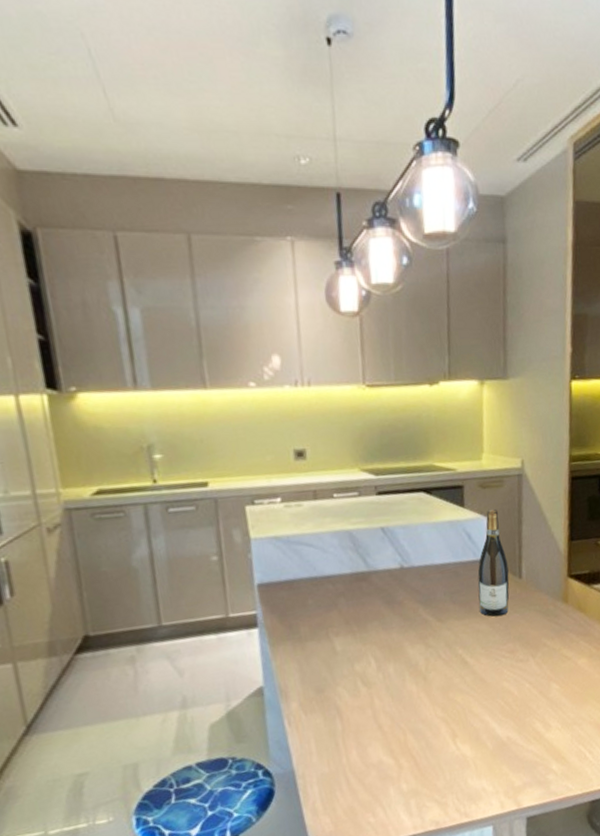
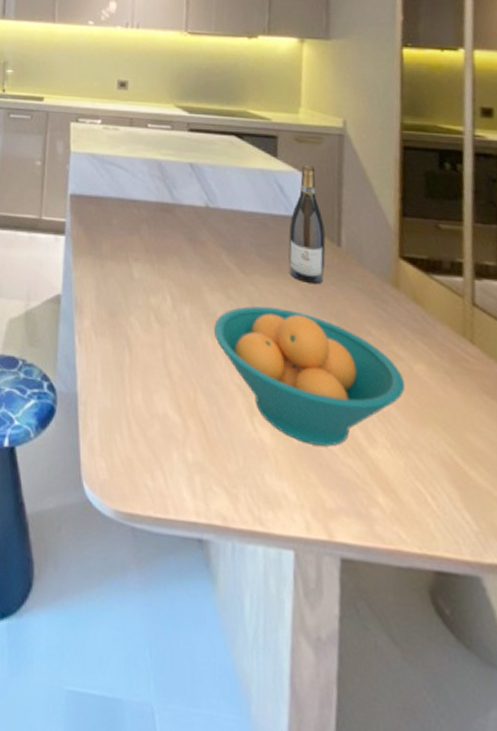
fruit bowl: none [417,642,572,746] -> present [214,306,406,447]

